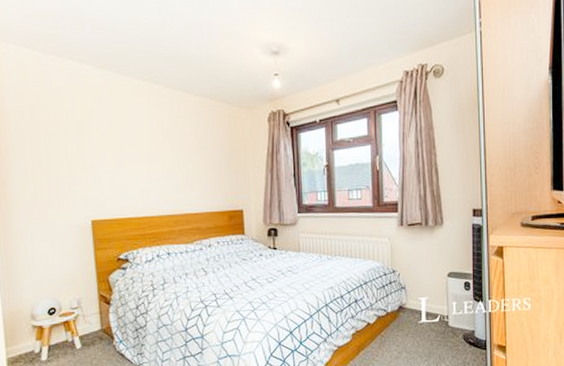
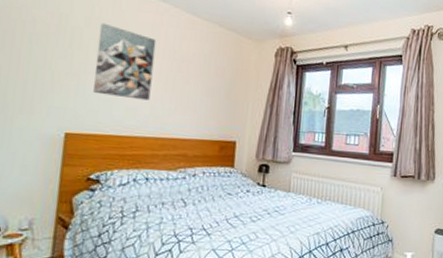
wall art: none [102,113,158,182] -> present [93,23,157,101]

